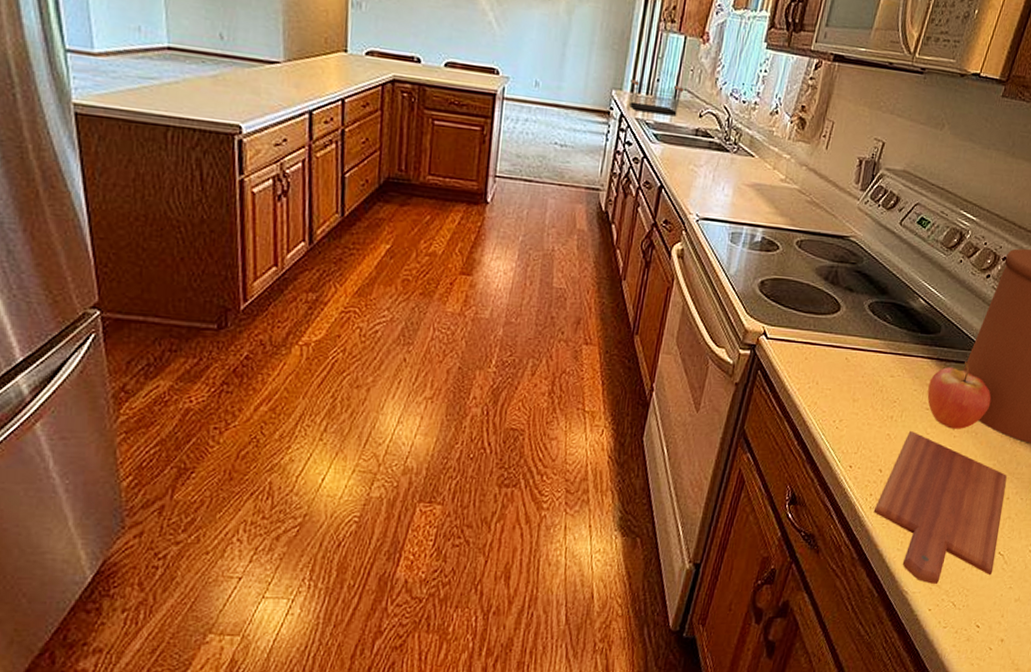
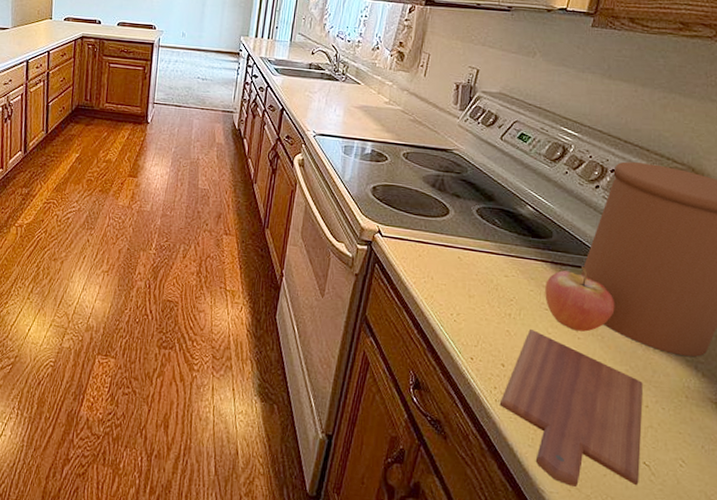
dish rack: present [629,79,685,117] -> none [255,27,299,55]

